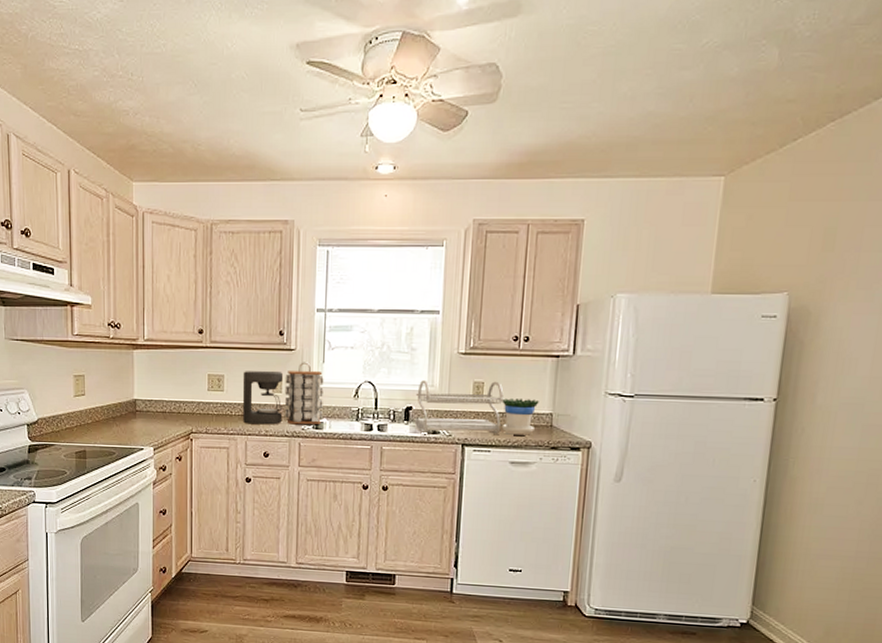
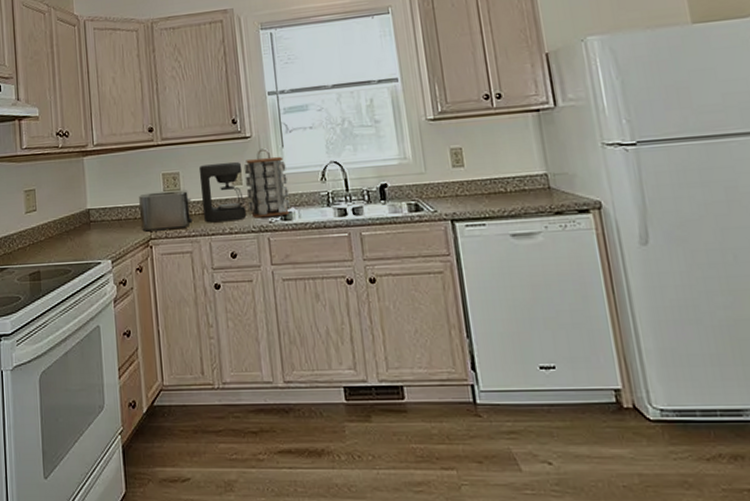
toaster: none [183,390,233,427] -> present [139,190,192,232]
dish rack: present [414,380,505,436] -> none [388,145,493,213]
flowerpot: present [501,398,539,435] -> none [486,160,531,203]

